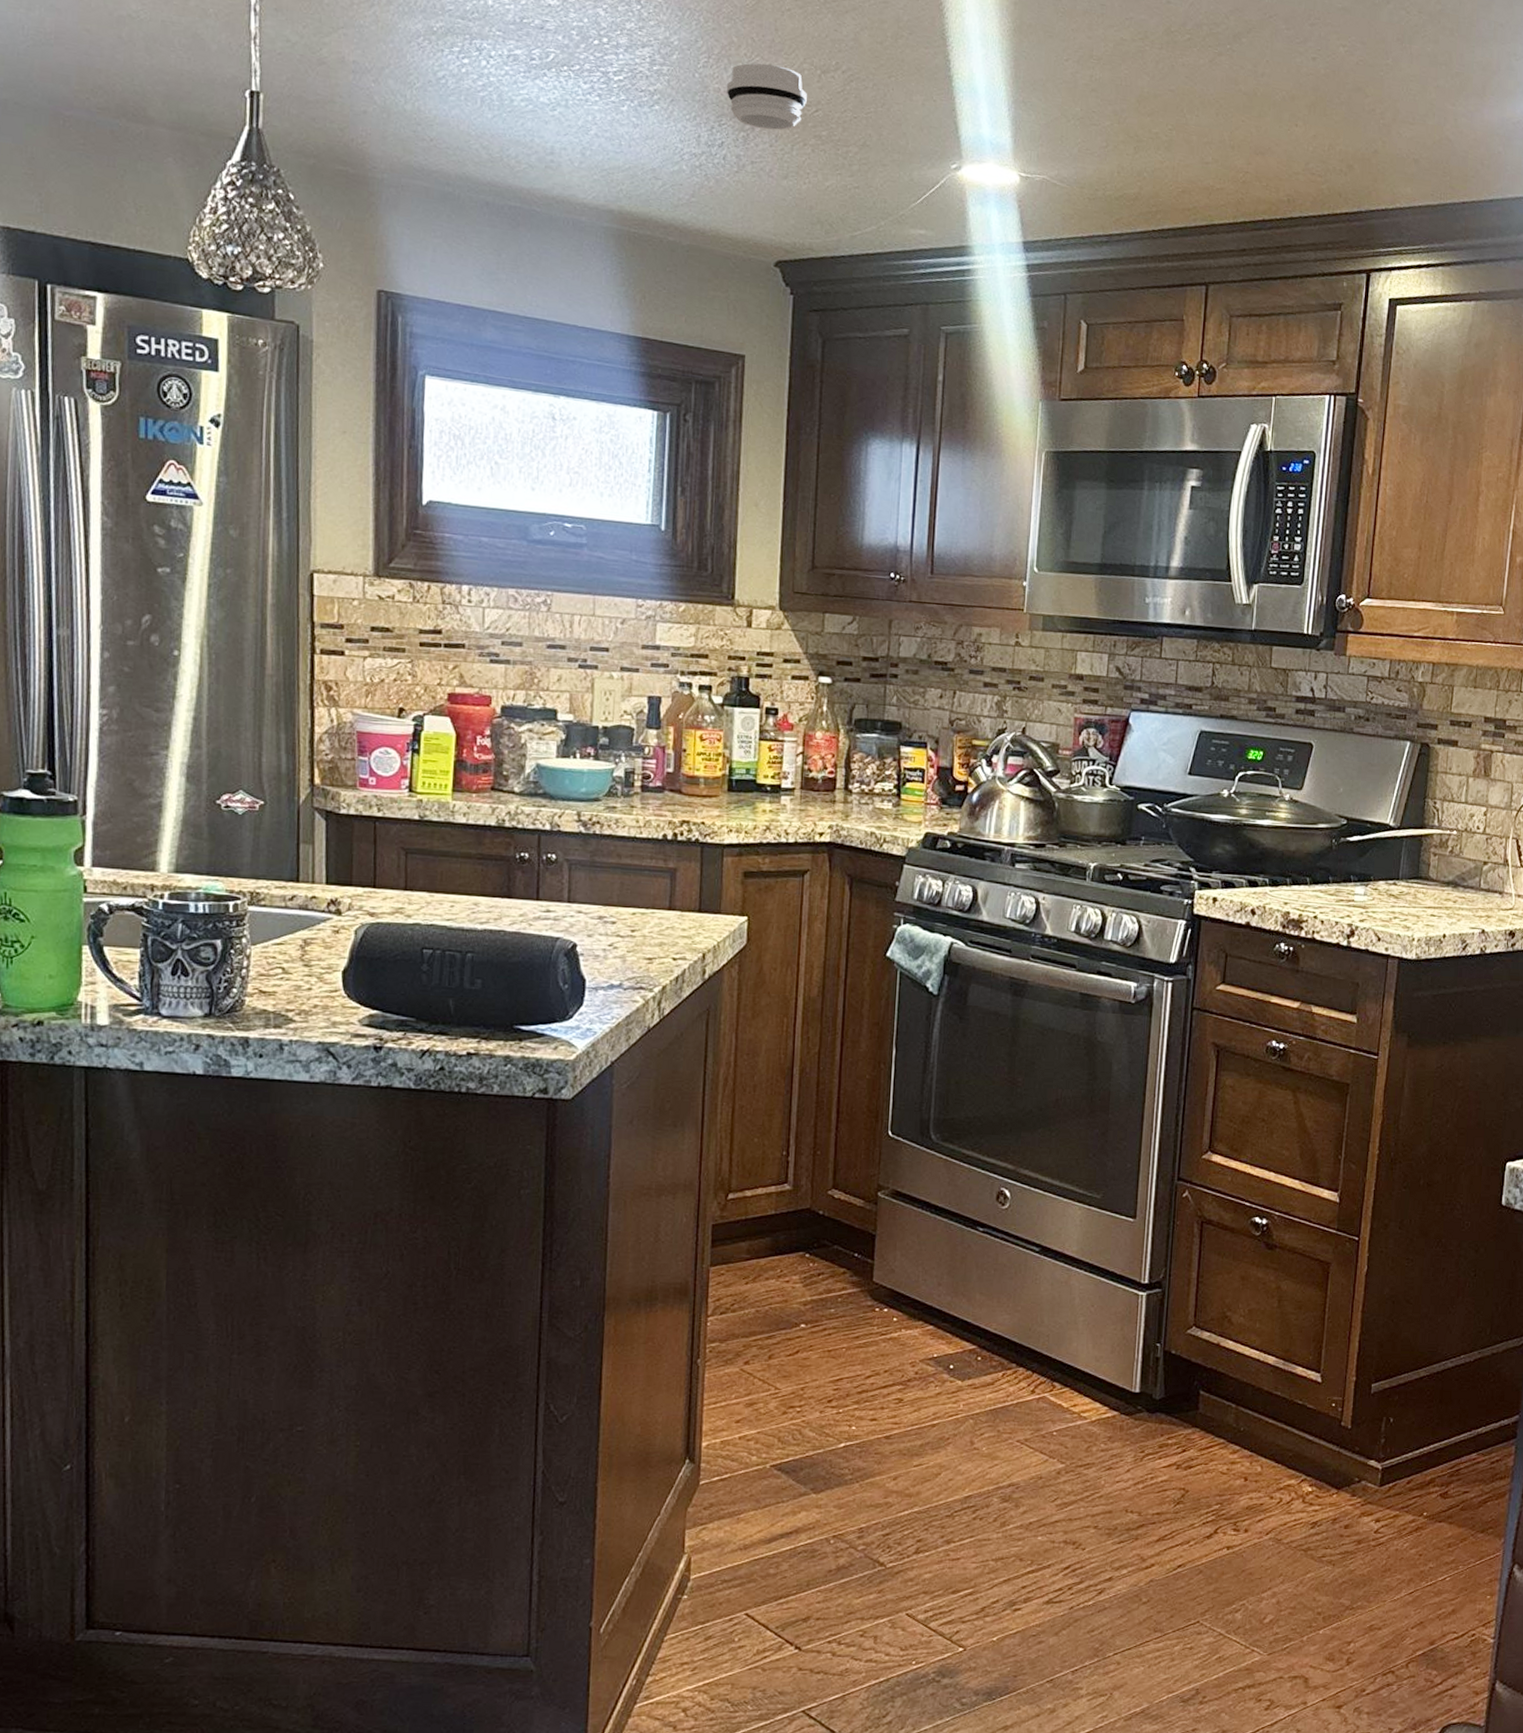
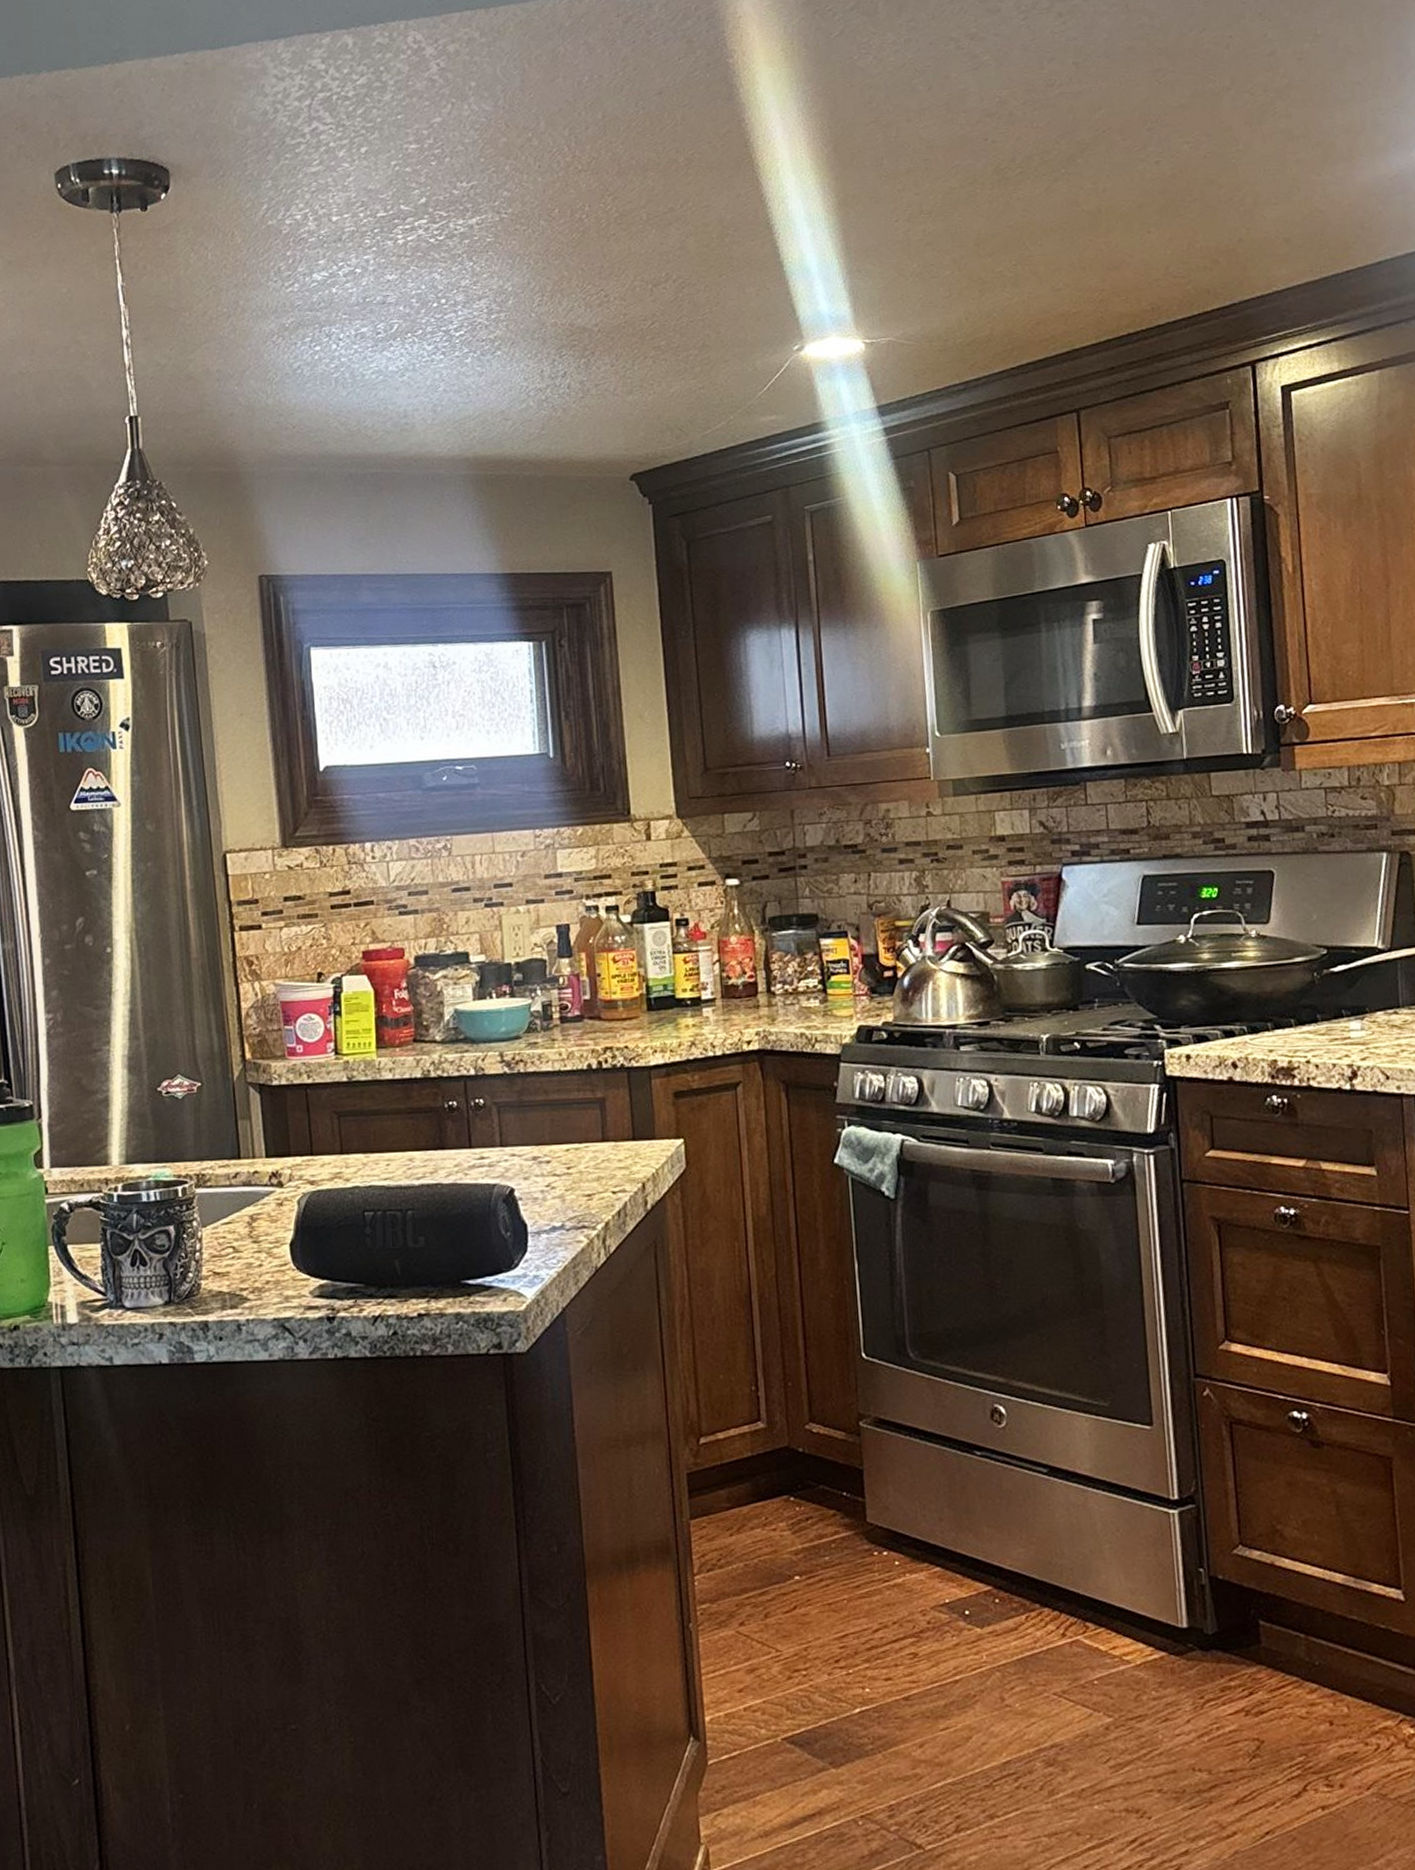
smoke detector: present [726,63,807,130] -> none [562,289,642,352]

